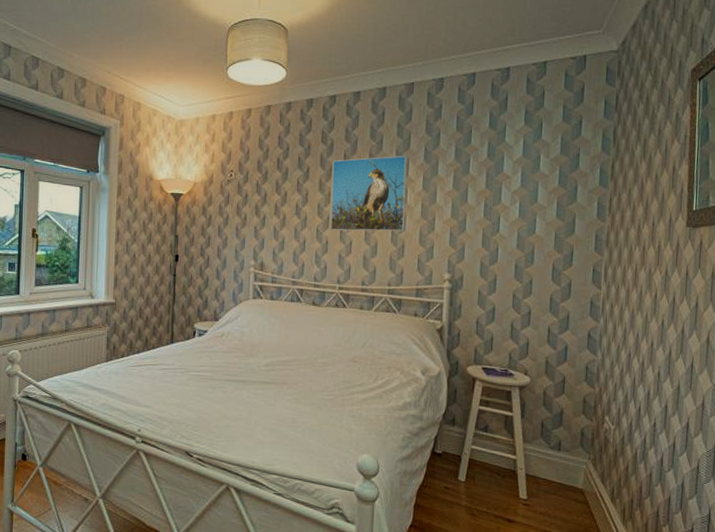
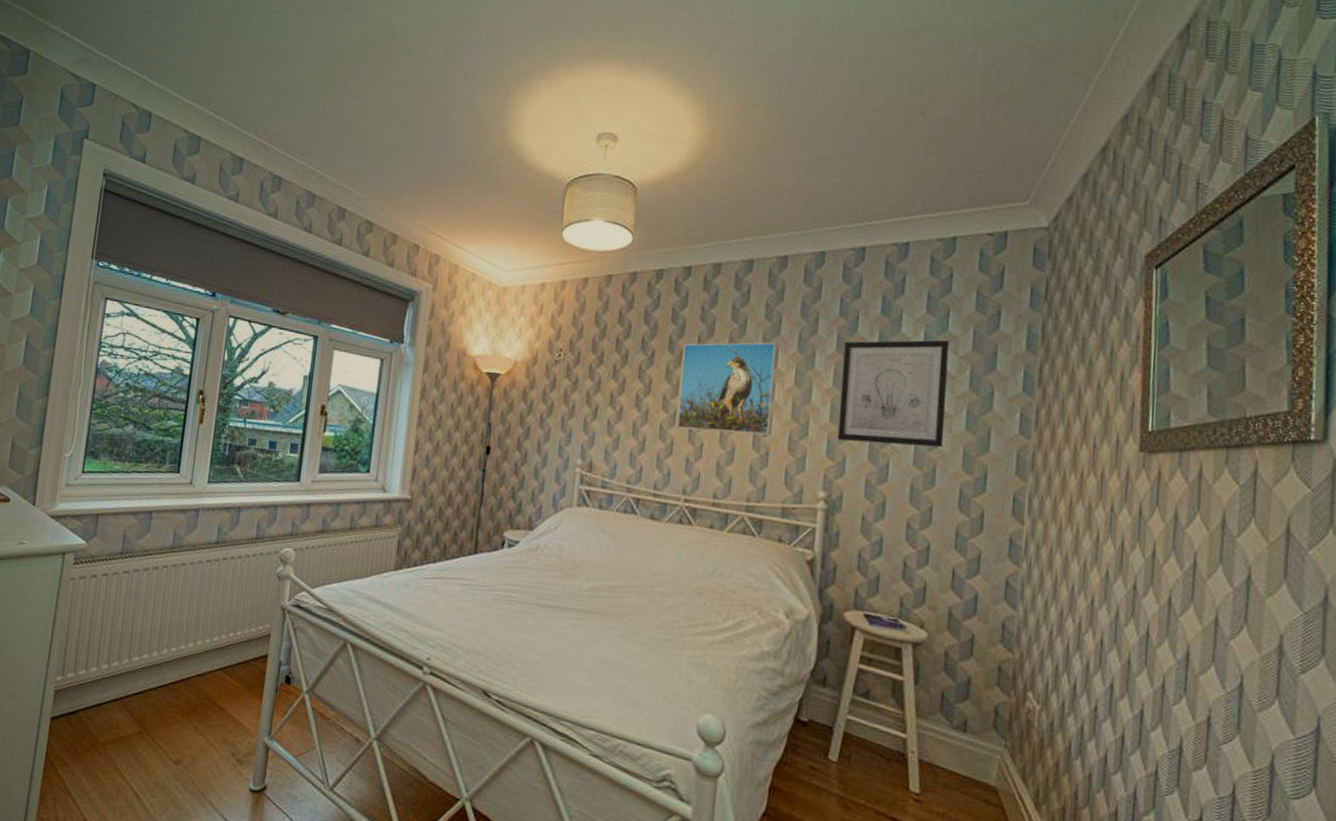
wall art: none [457,146,543,233] -> present [837,339,949,448]

